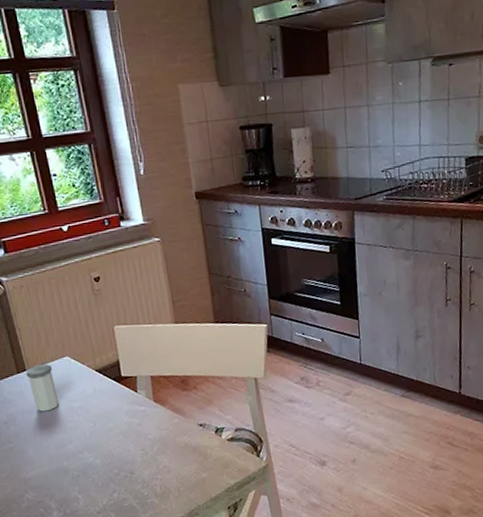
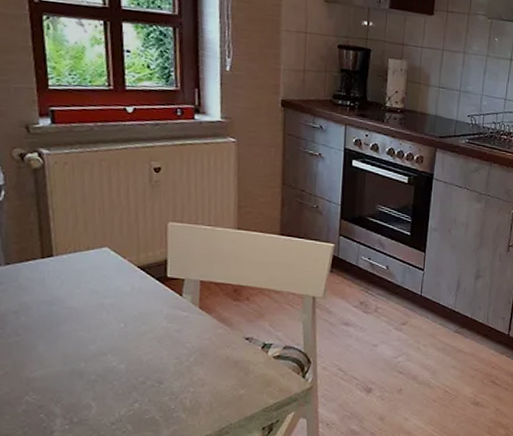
salt shaker: present [26,363,60,412] -> none [52,251,88,305]

